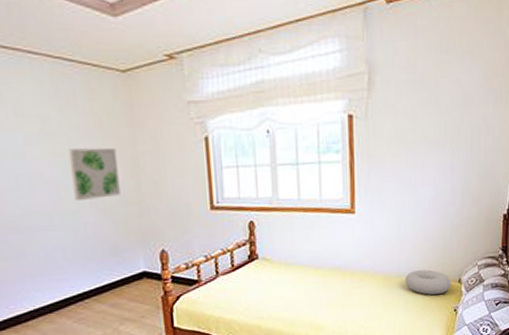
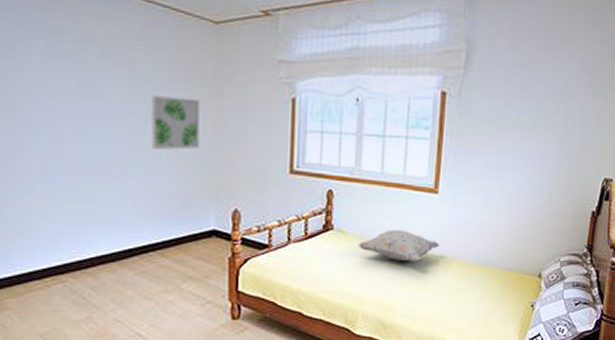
decorative pillow: none [283,251,362,282] -> present [357,229,440,262]
cushion: present [405,269,451,295] -> none [482,260,531,288]

